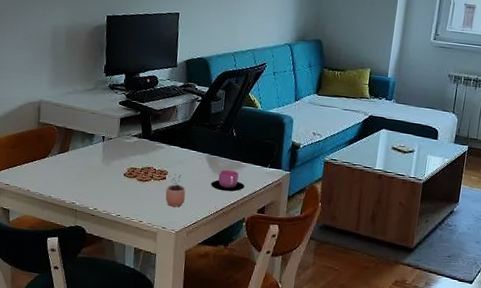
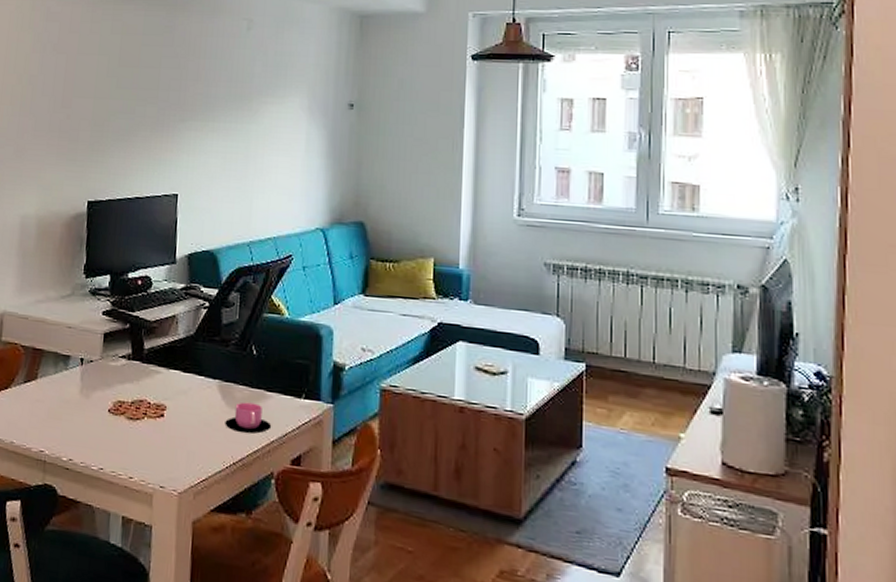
cocoa: present [165,174,186,207] -> none [163,409,191,457]

